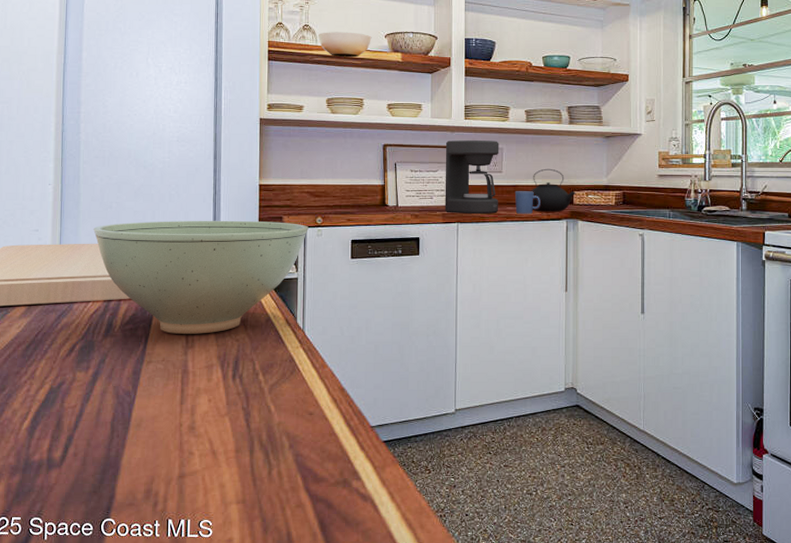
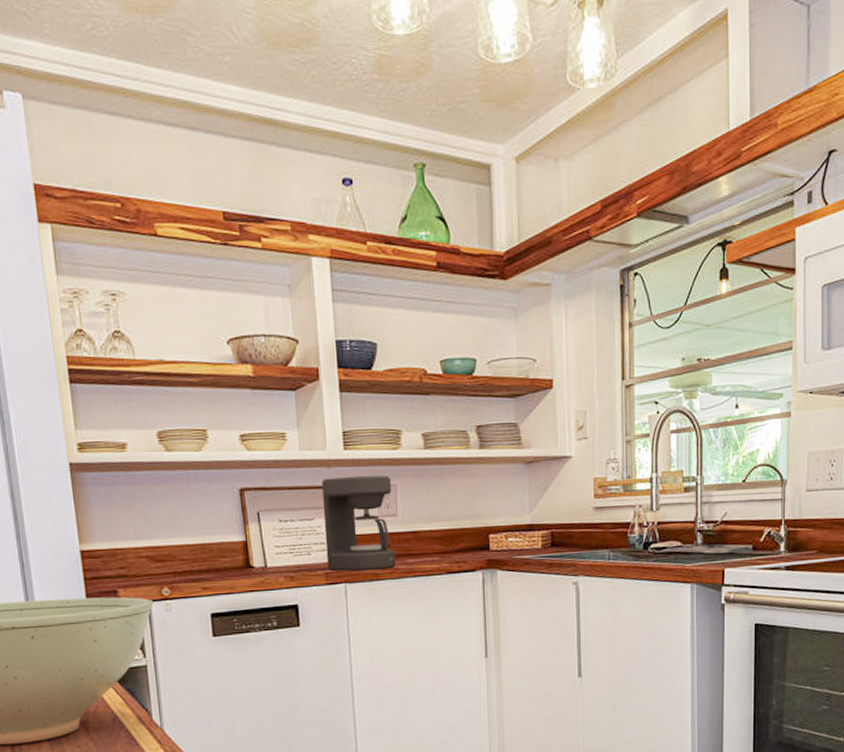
bowl: present [318,32,372,58] -> none [135,338,210,375]
mug: present [514,191,540,215] -> none [415,537,449,568]
teakettle: present [531,168,576,213] -> none [435,507,493,564]

